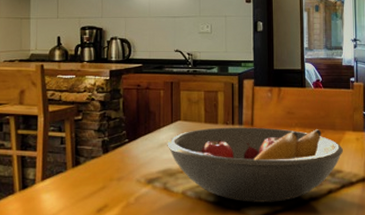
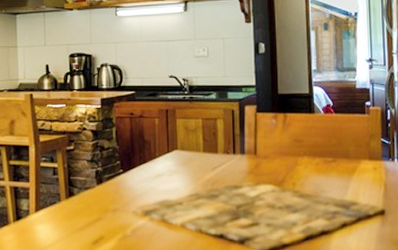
fruit bowl: present [167,127,343,202] -> none [163,156,358,236]

